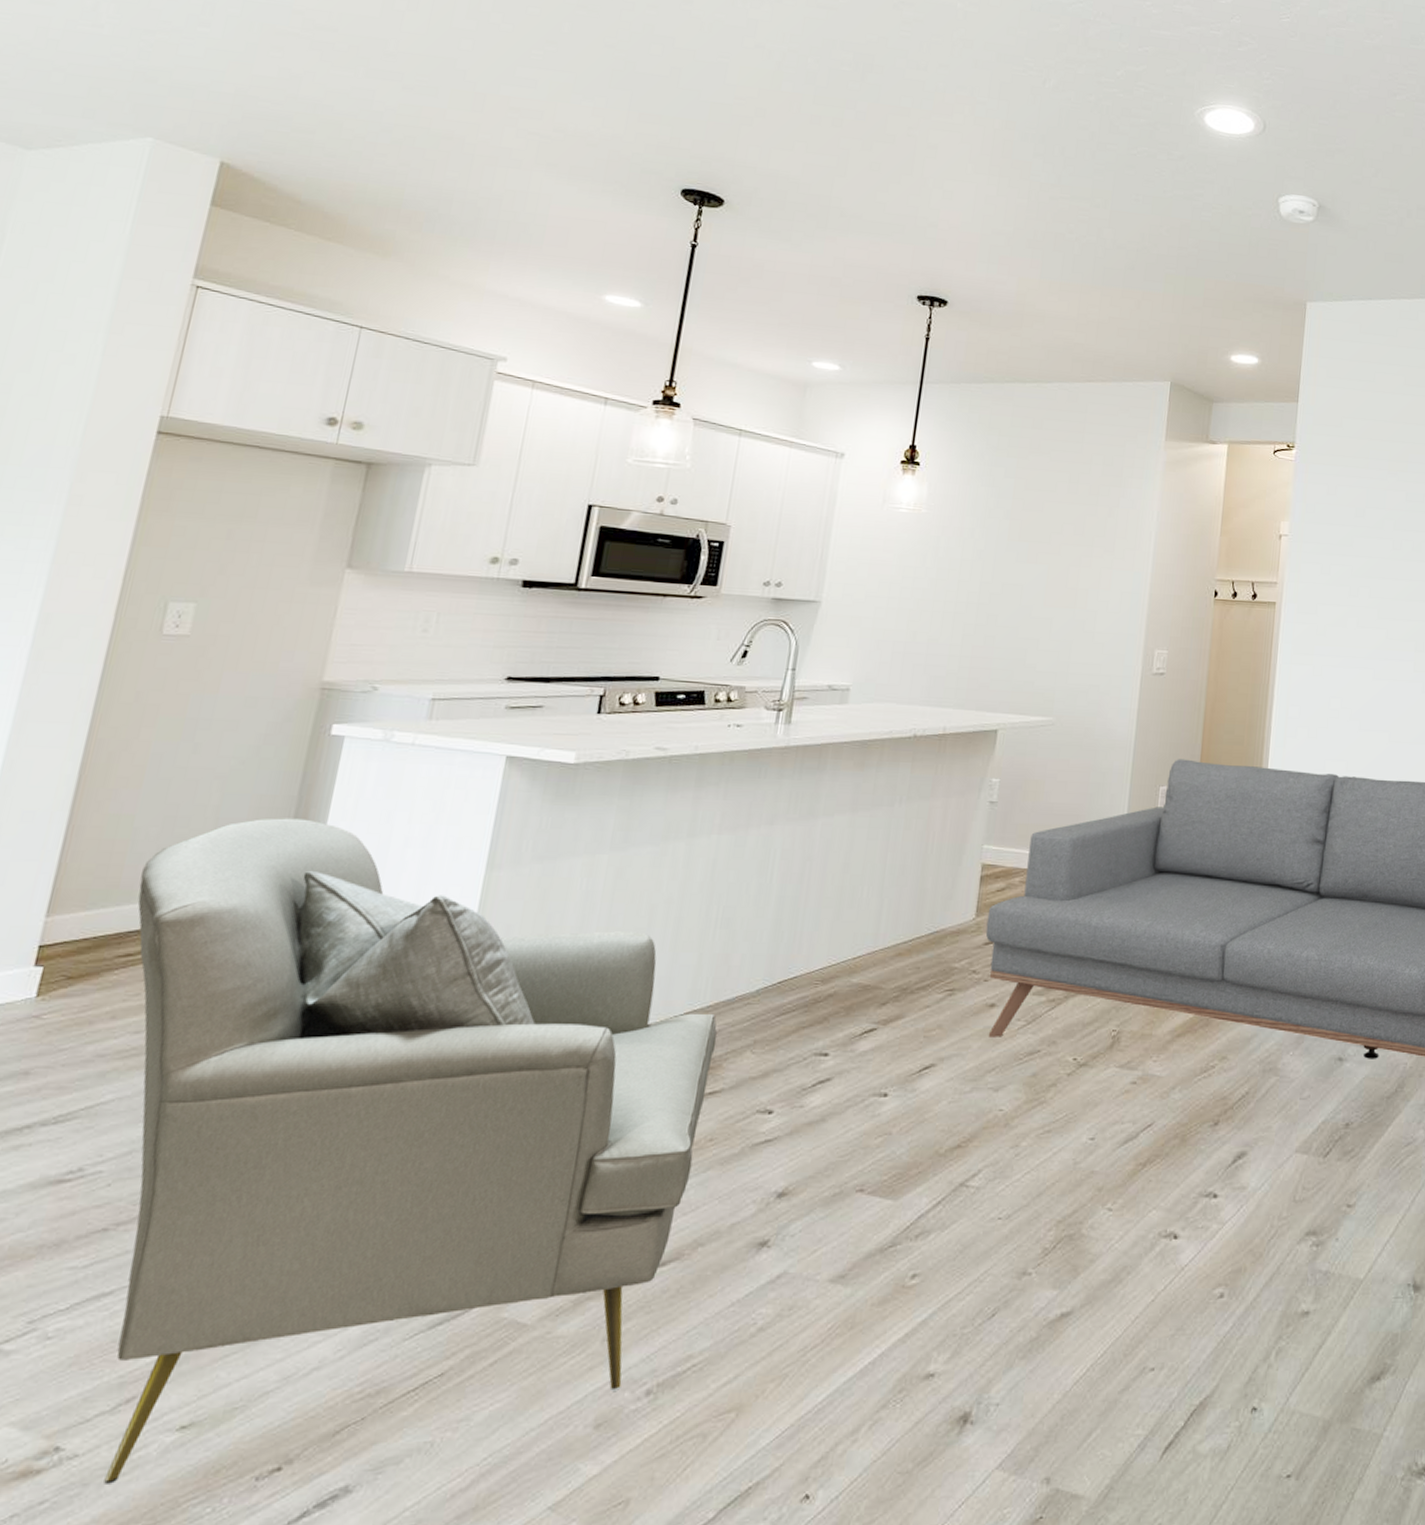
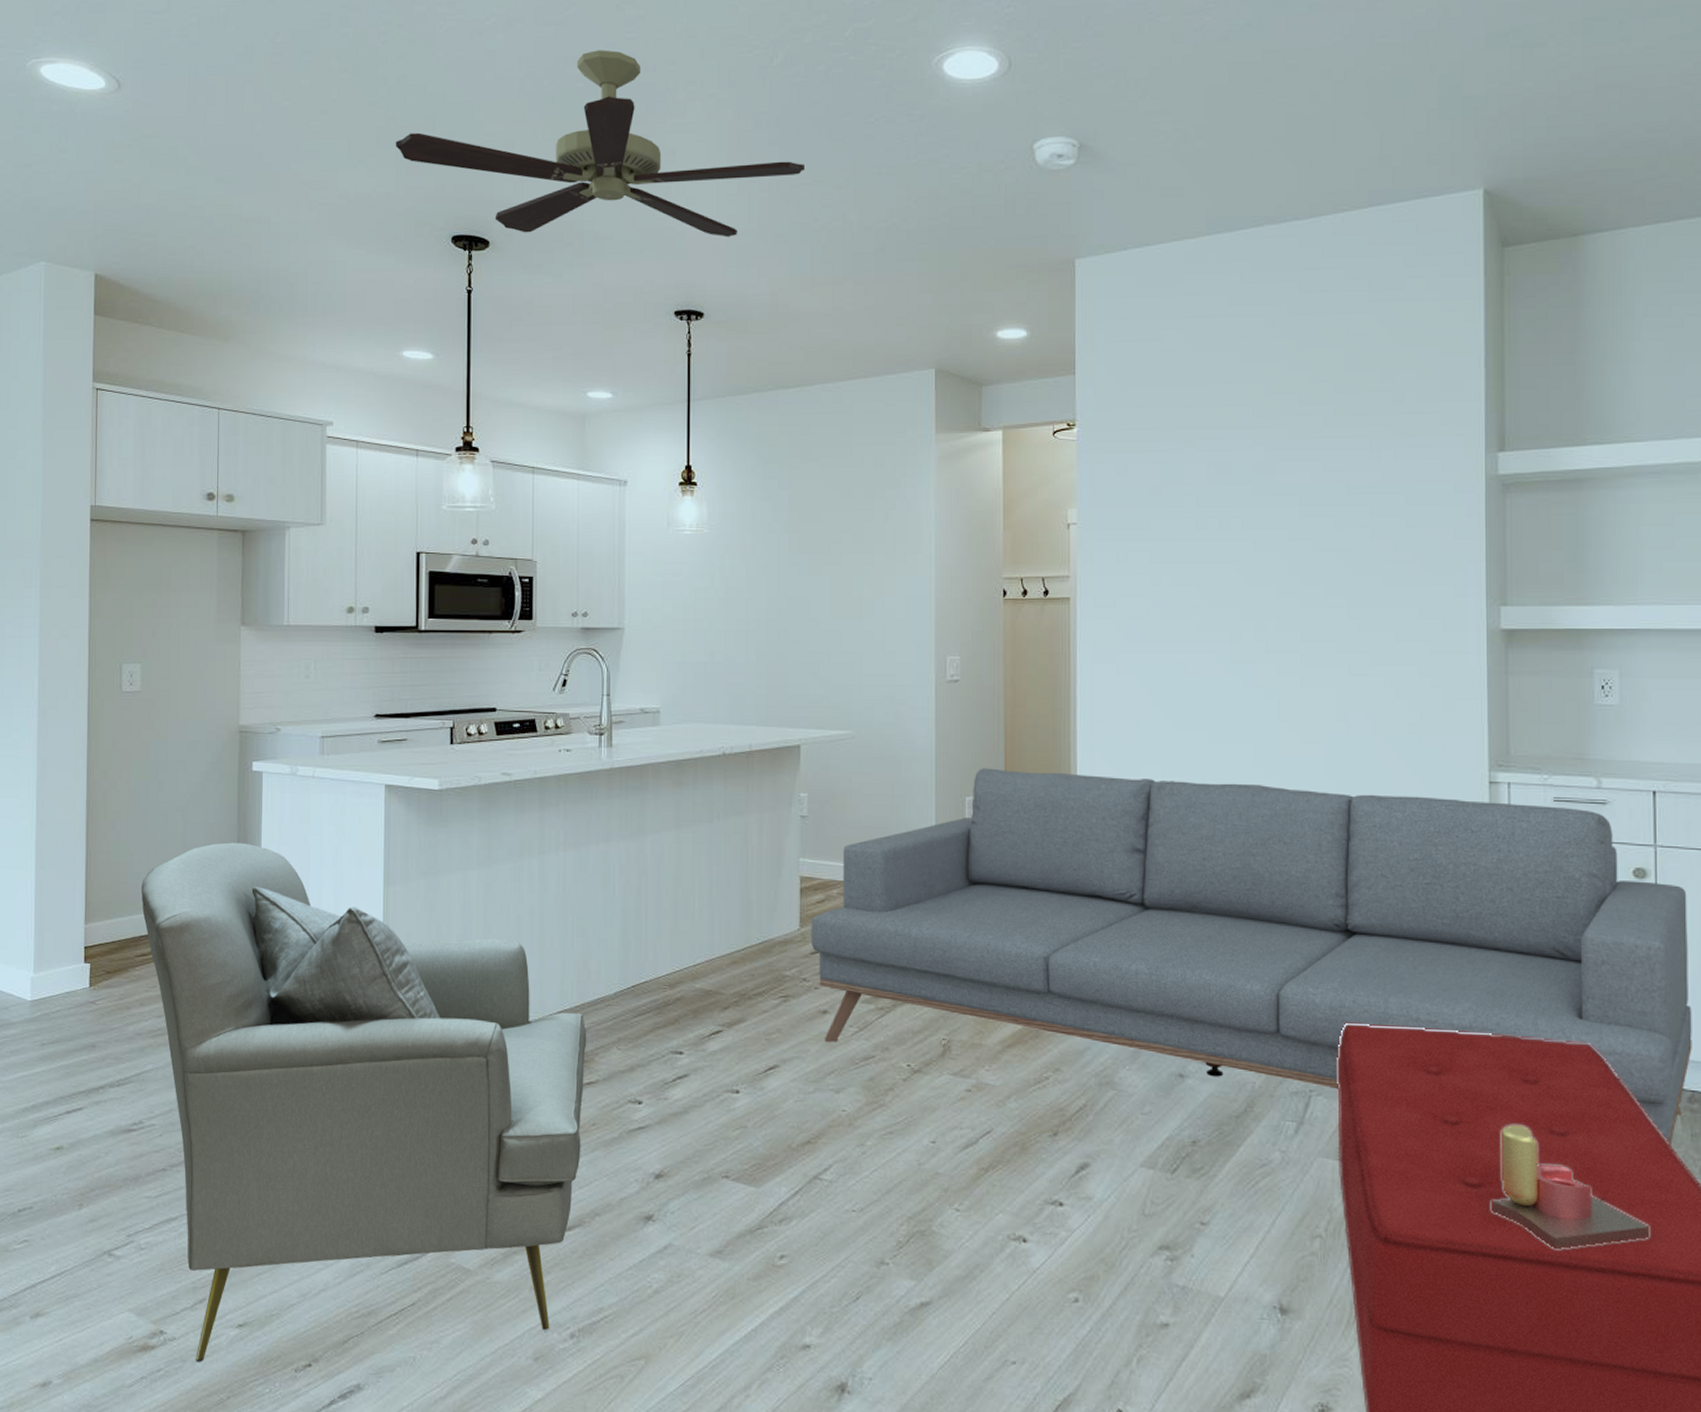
ceiling fan: none [630,40,1066,235] -> present [395,50,806,237]

